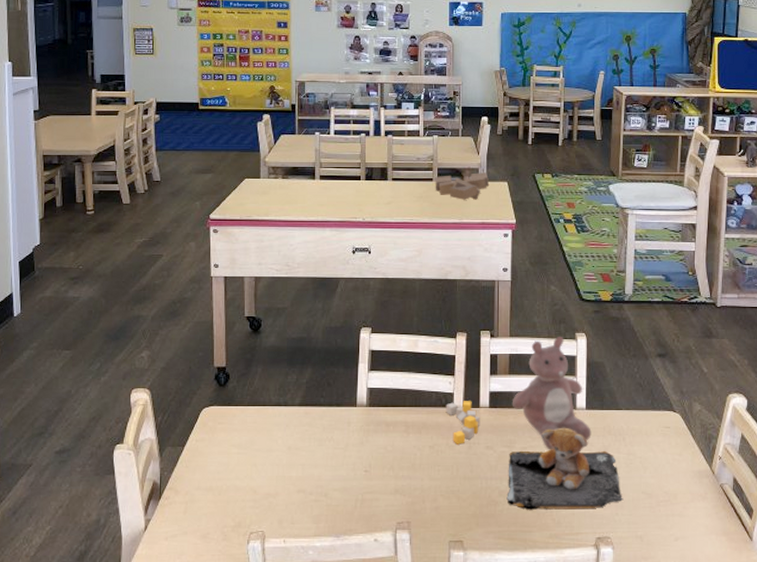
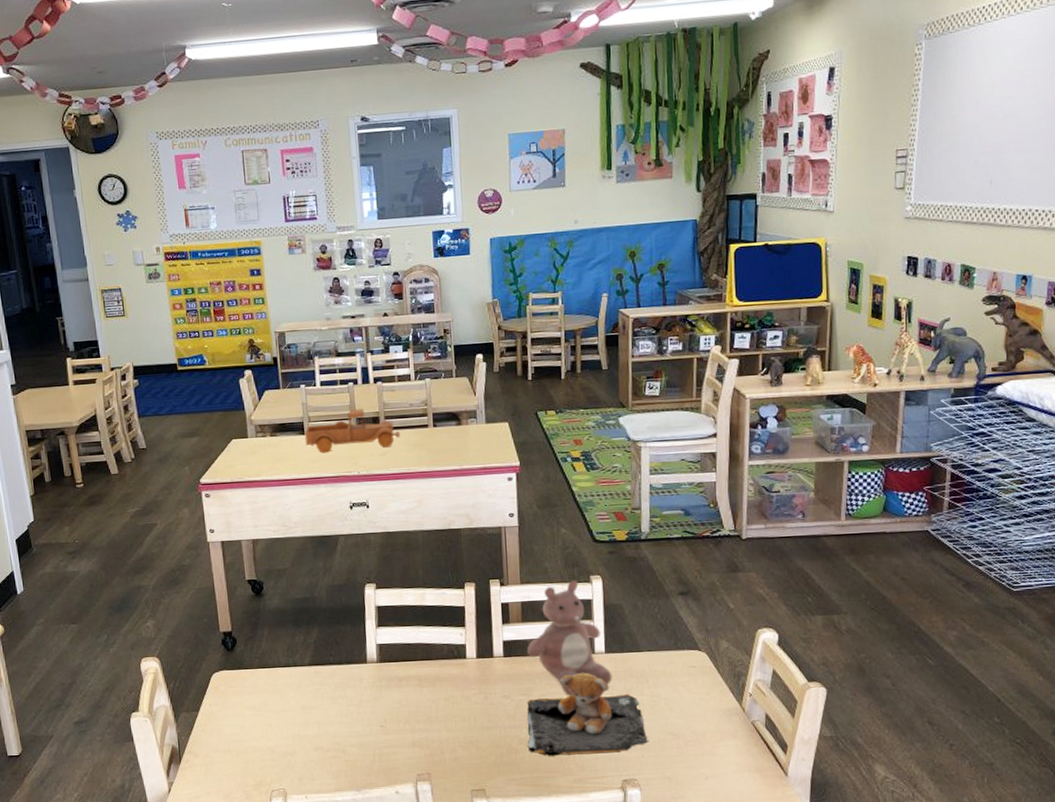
toy truck: none [315,159,406,198] -> present [304,409,401,453]
toy blocks: present [435,172,489,200] -> none [430,414,488,445]
toy blocks: present [446,401,480,444] -> none [458,651,495,695]

